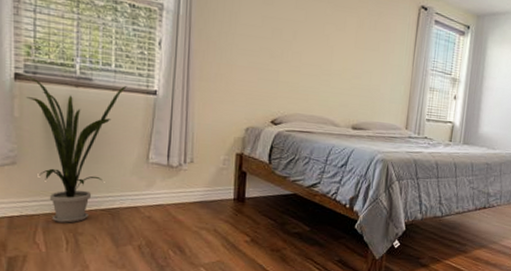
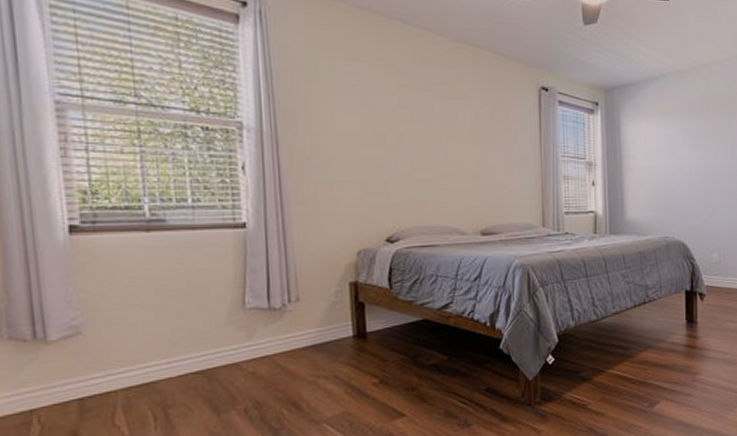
house plant: present [22,74,127,223] -> none [79,223,209,397]

